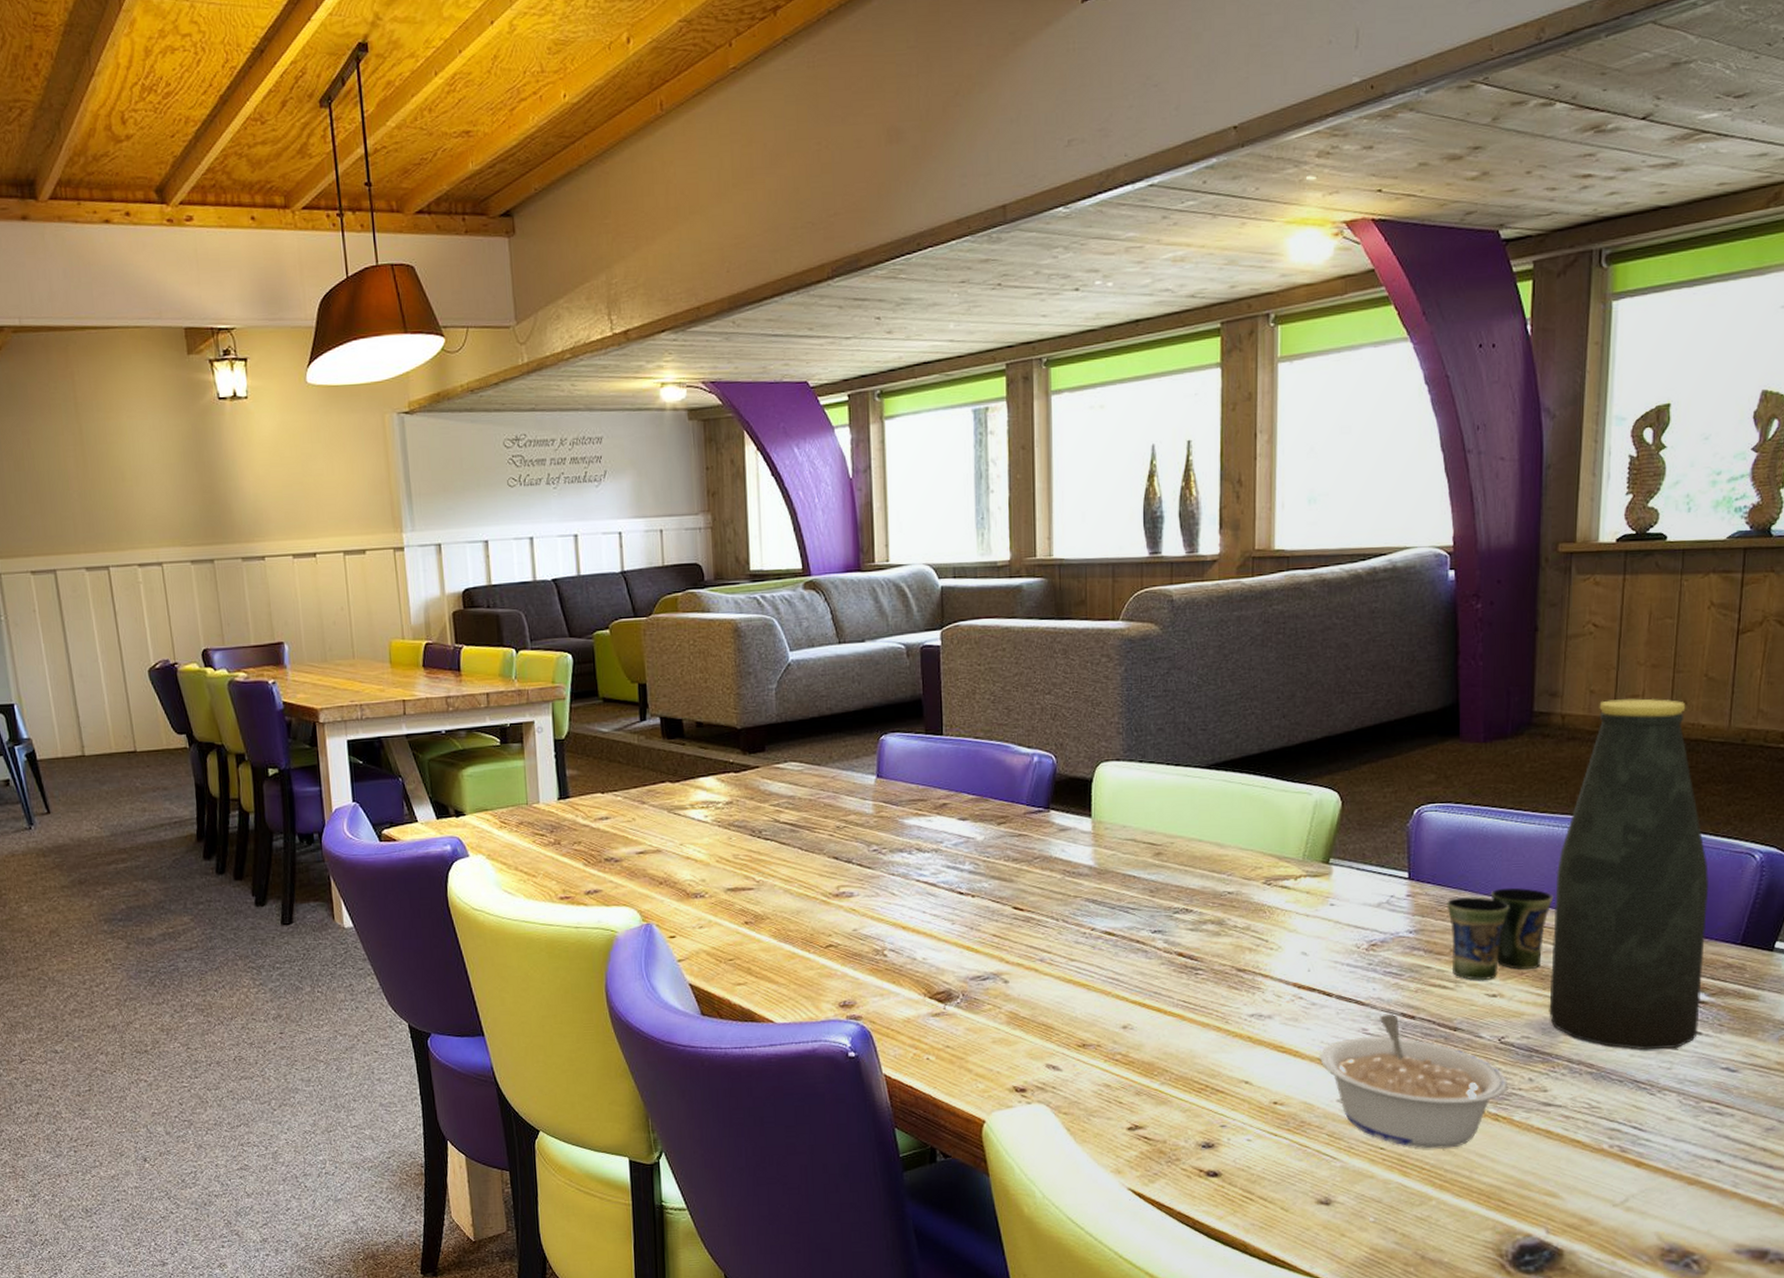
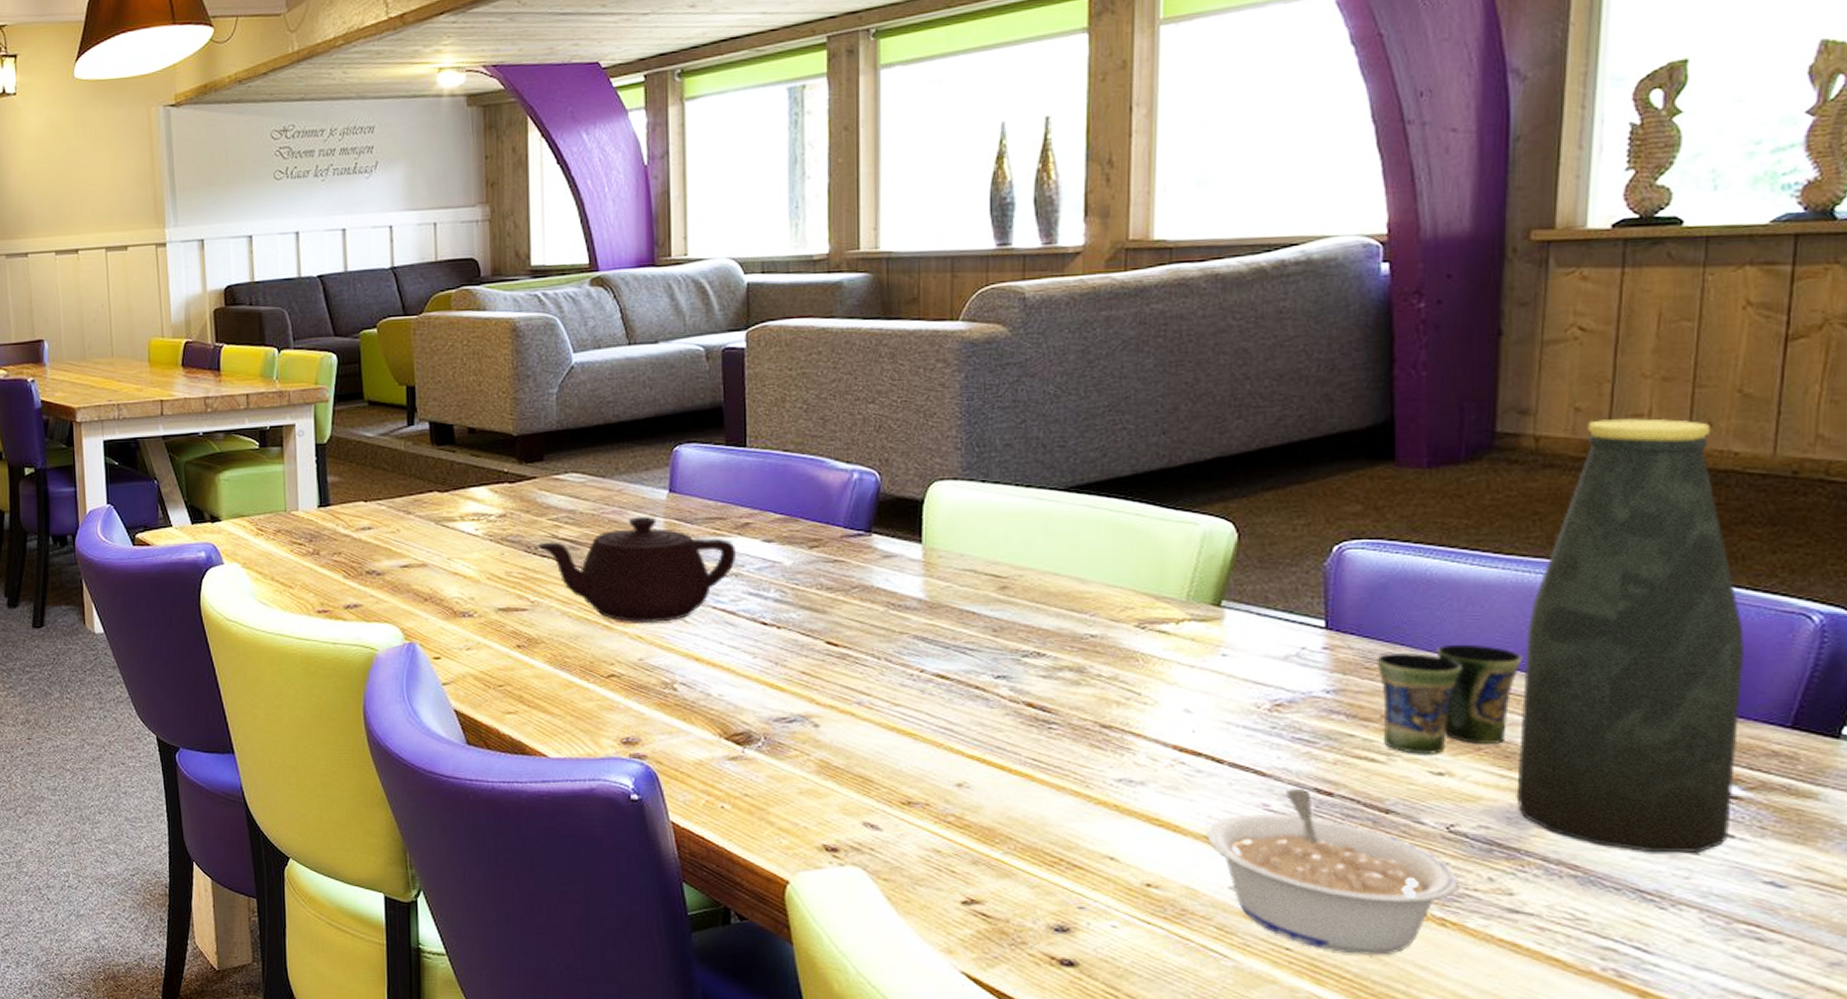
teapot: none [762,800,937,897] -> present [539,517,737,624]

